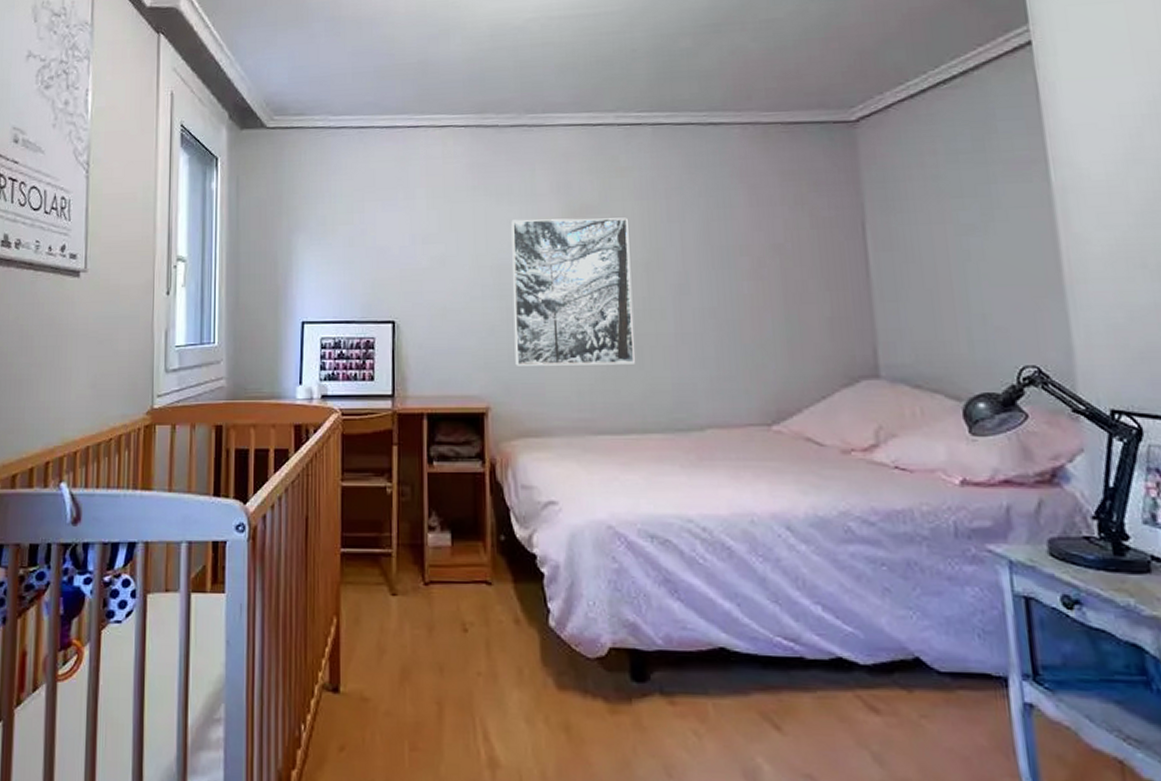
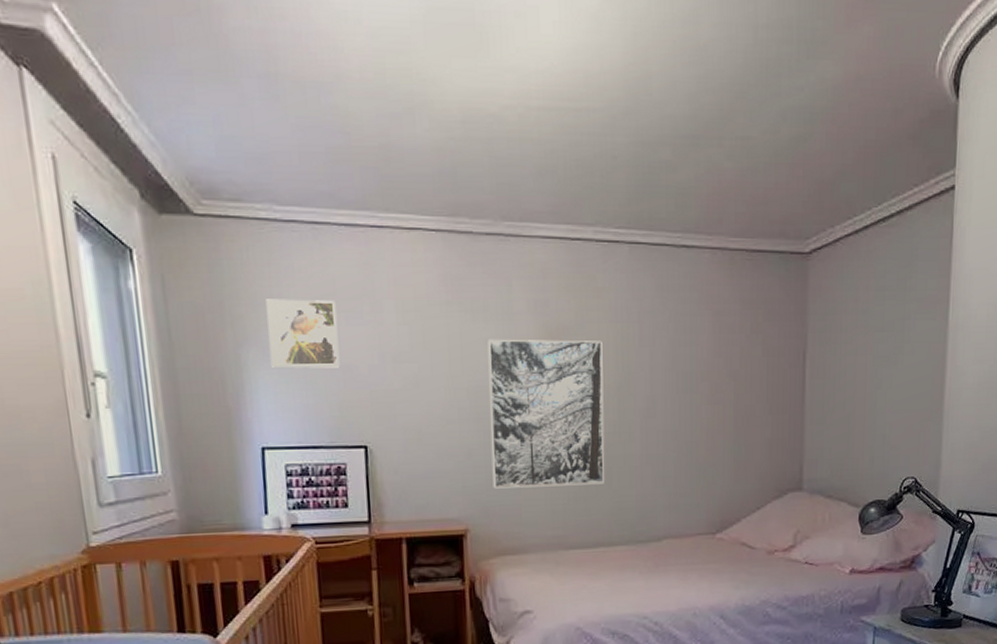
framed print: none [315,190,375,251] -> present [266,299,341,369]

